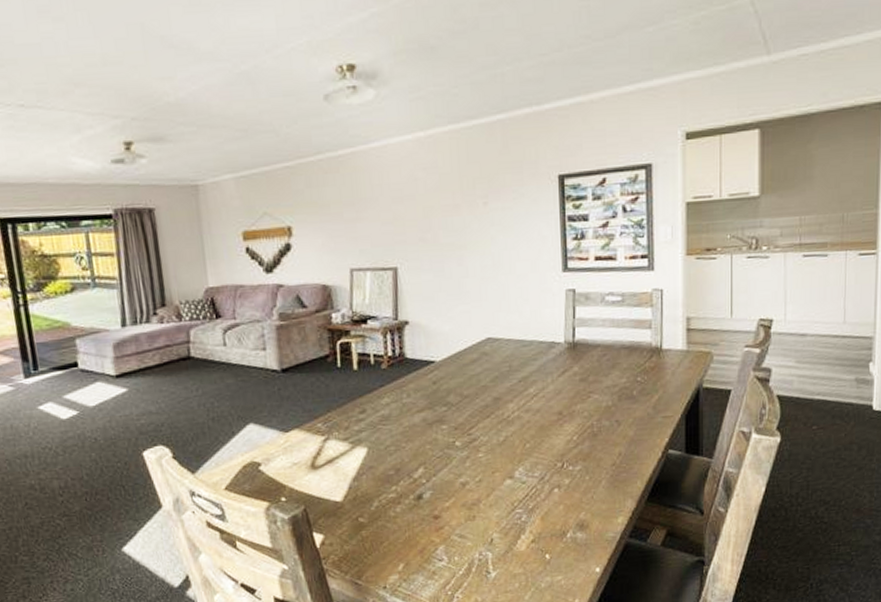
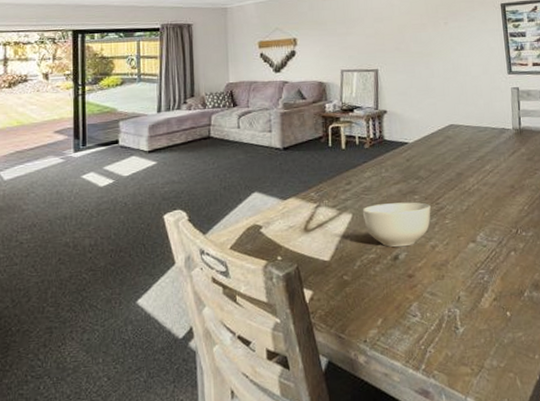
bowl: none [379,433,462,486] -> present [362,202,431,248]

